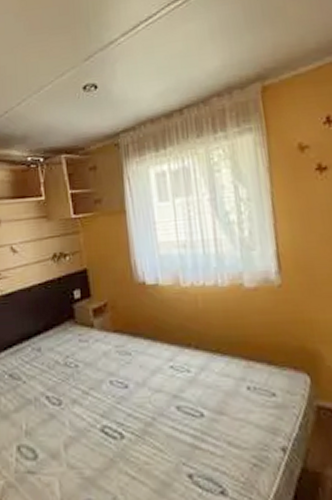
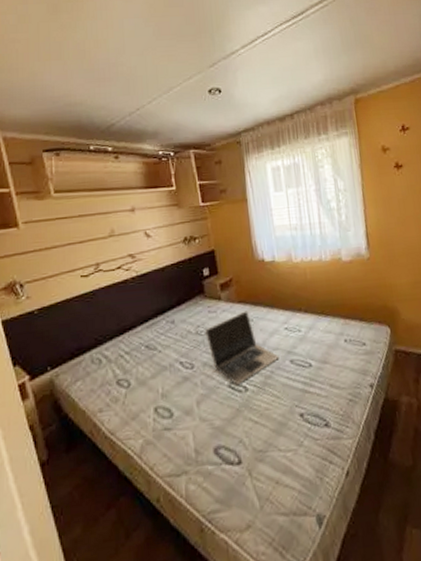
laptop: none [75,342,163,429] -> present [205,311,279,385]

